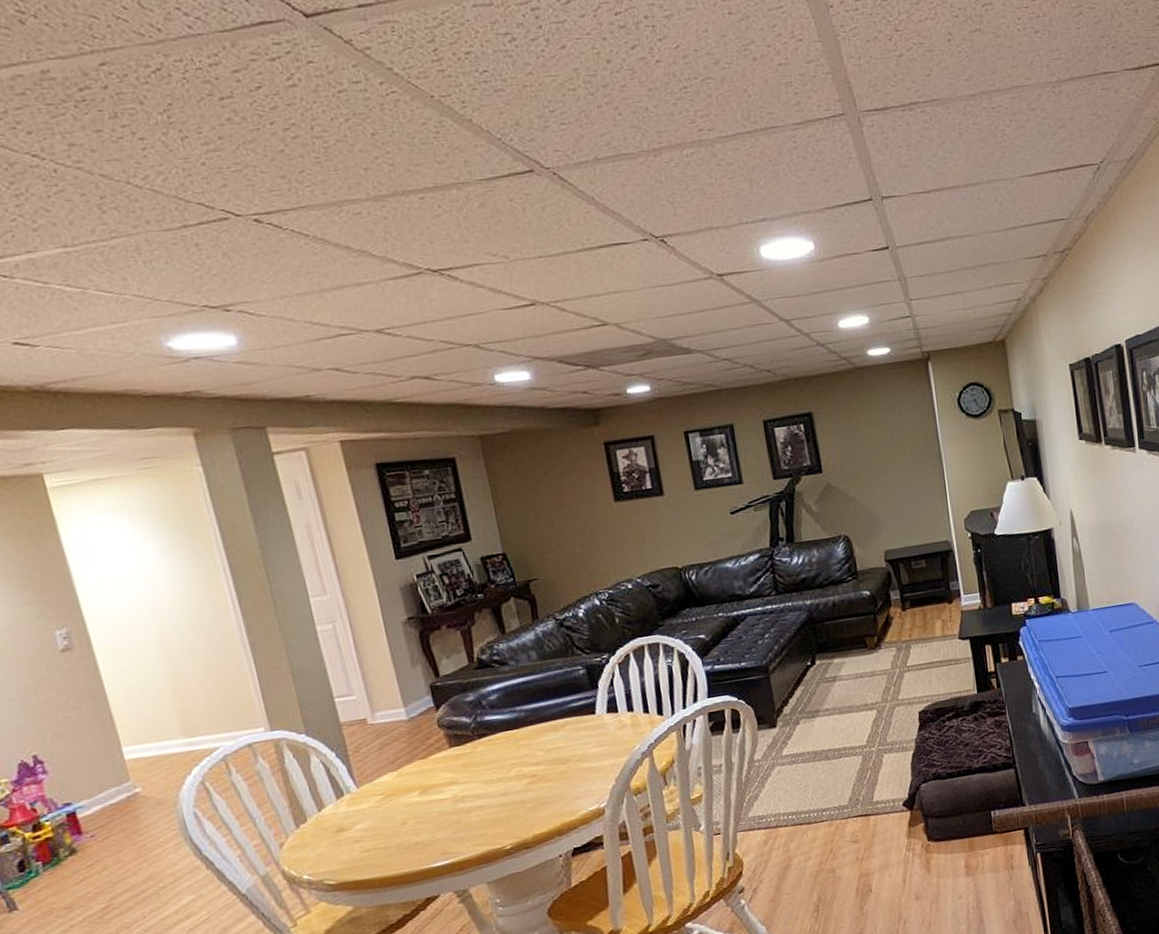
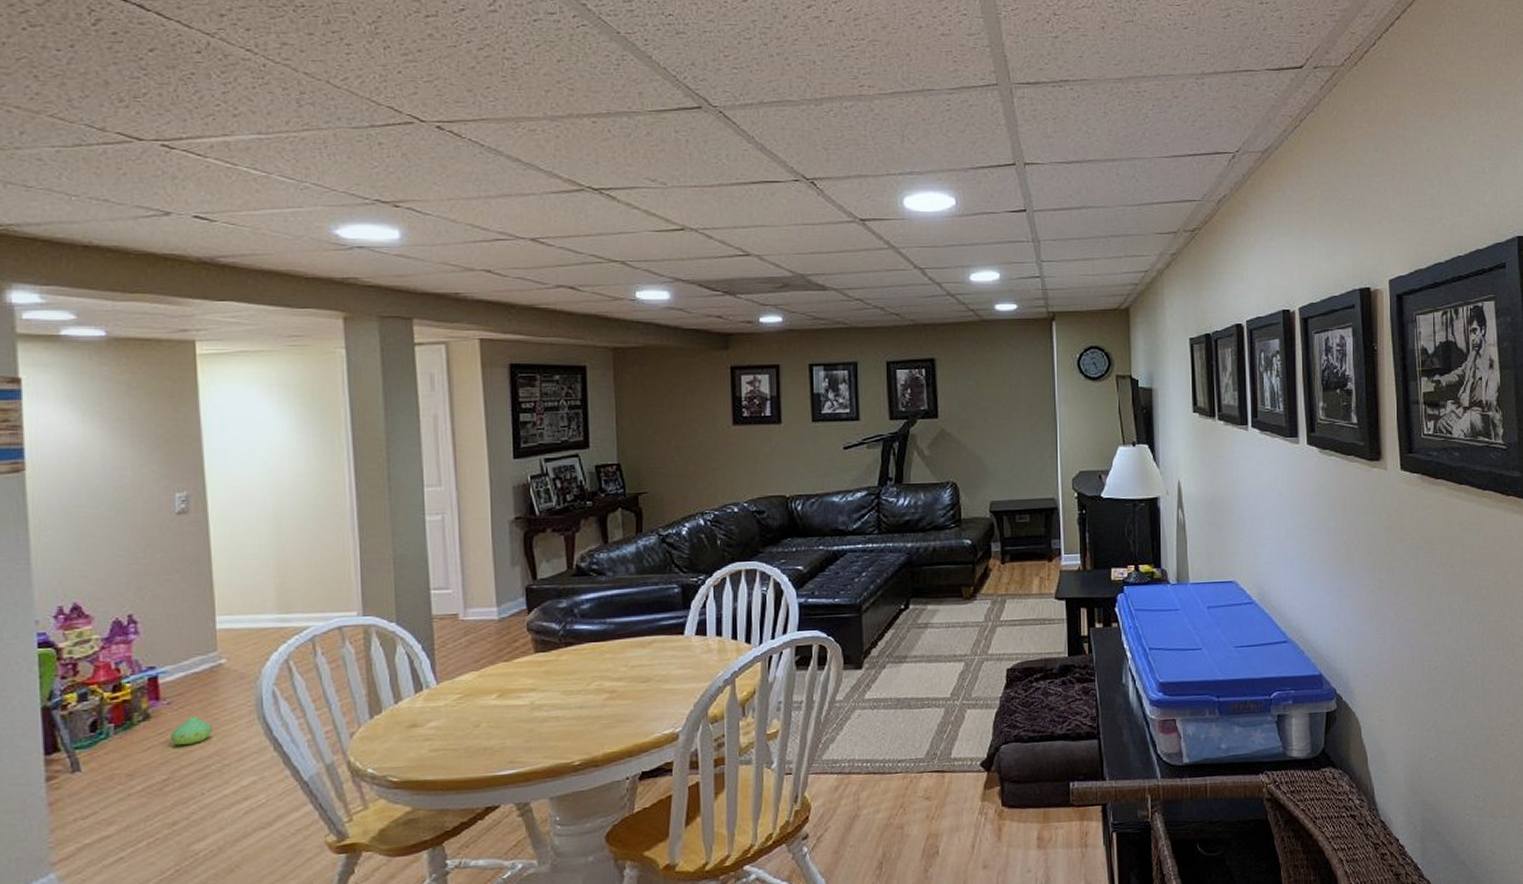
plush toy: none [100,846,142,874] -> present [170,717,212,745]

